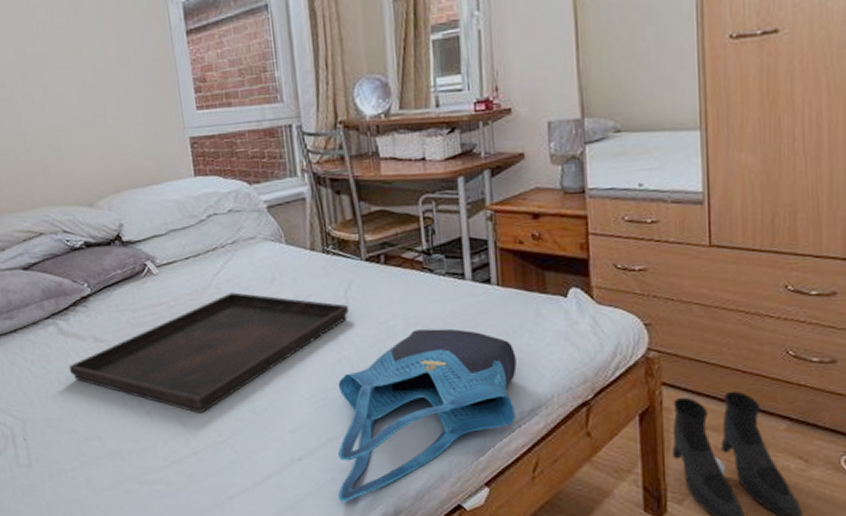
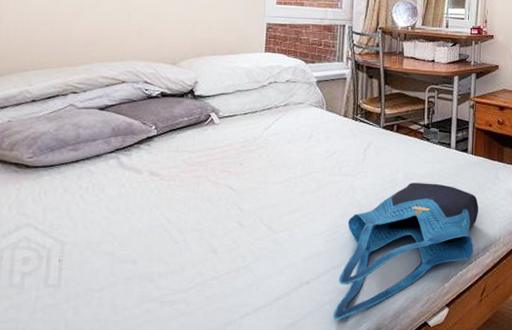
serving tray: present [68,292,349,413] -> none [120,143,365,241]

